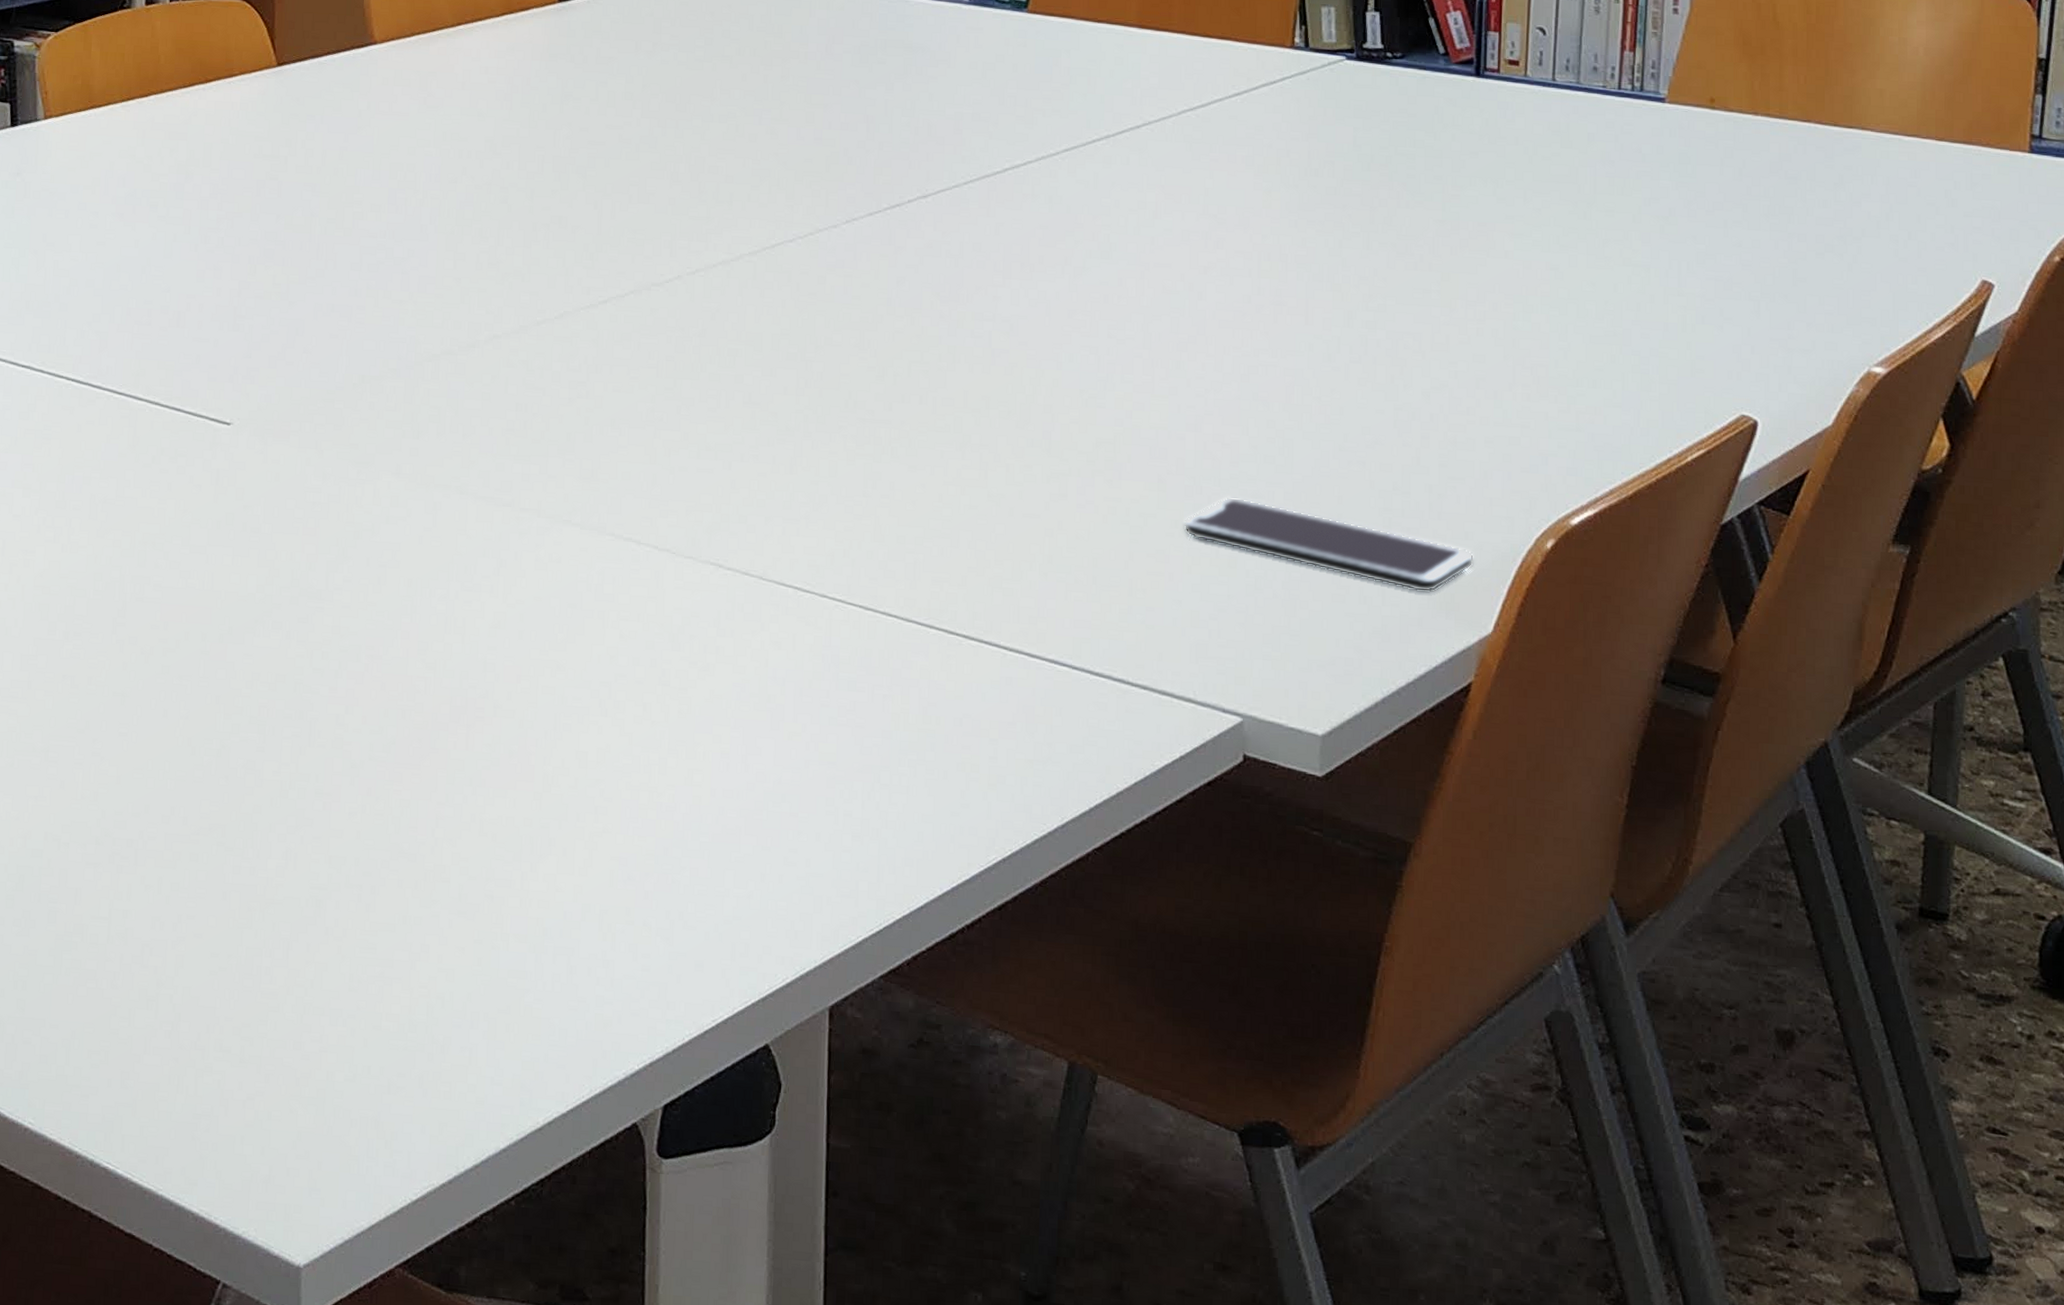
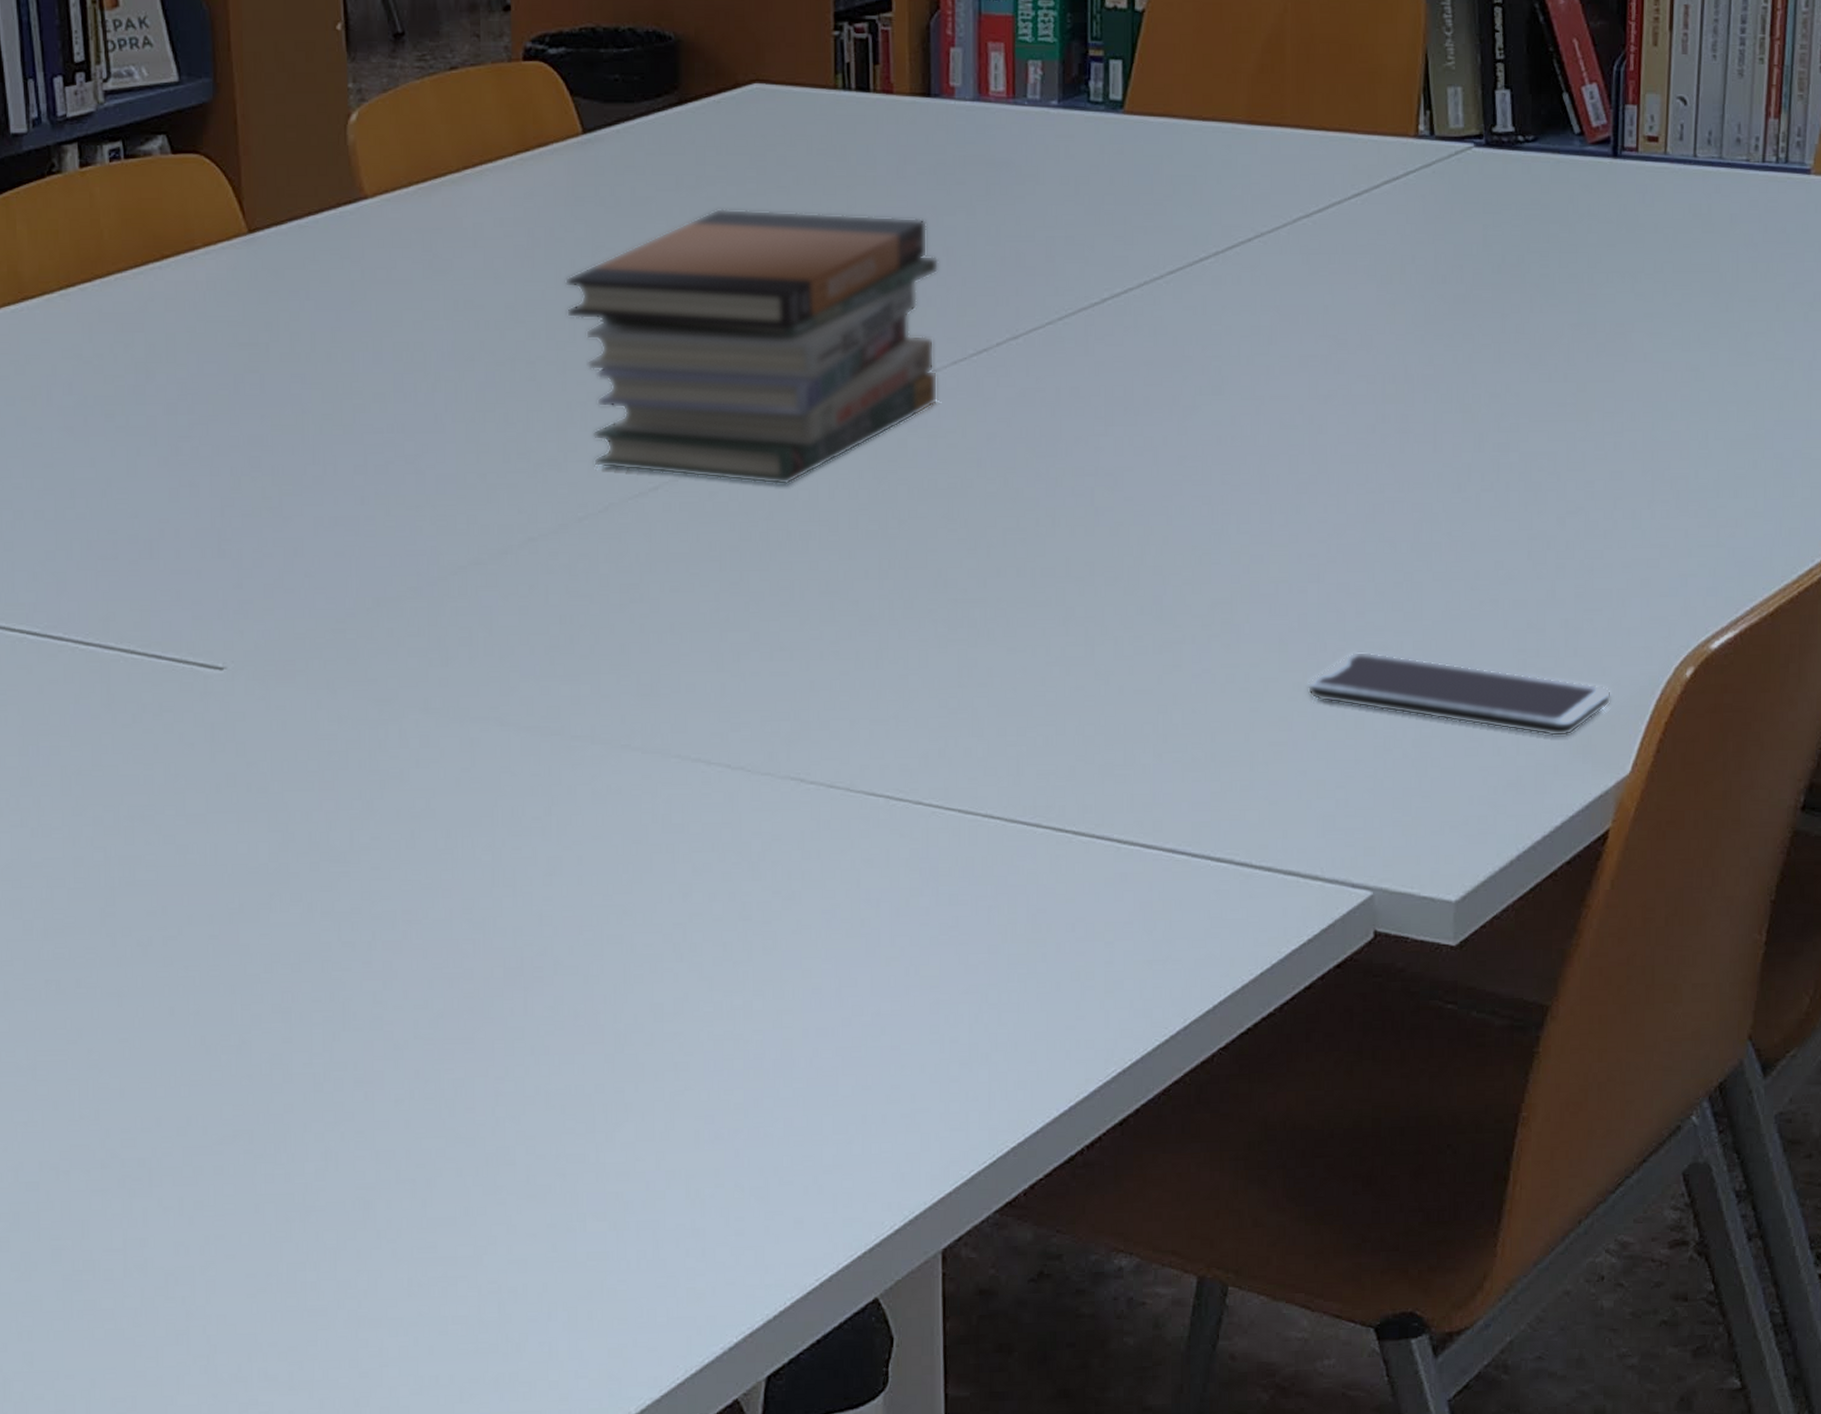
book stack: none [536,70,860,308] -> present [565,208,939,485]

